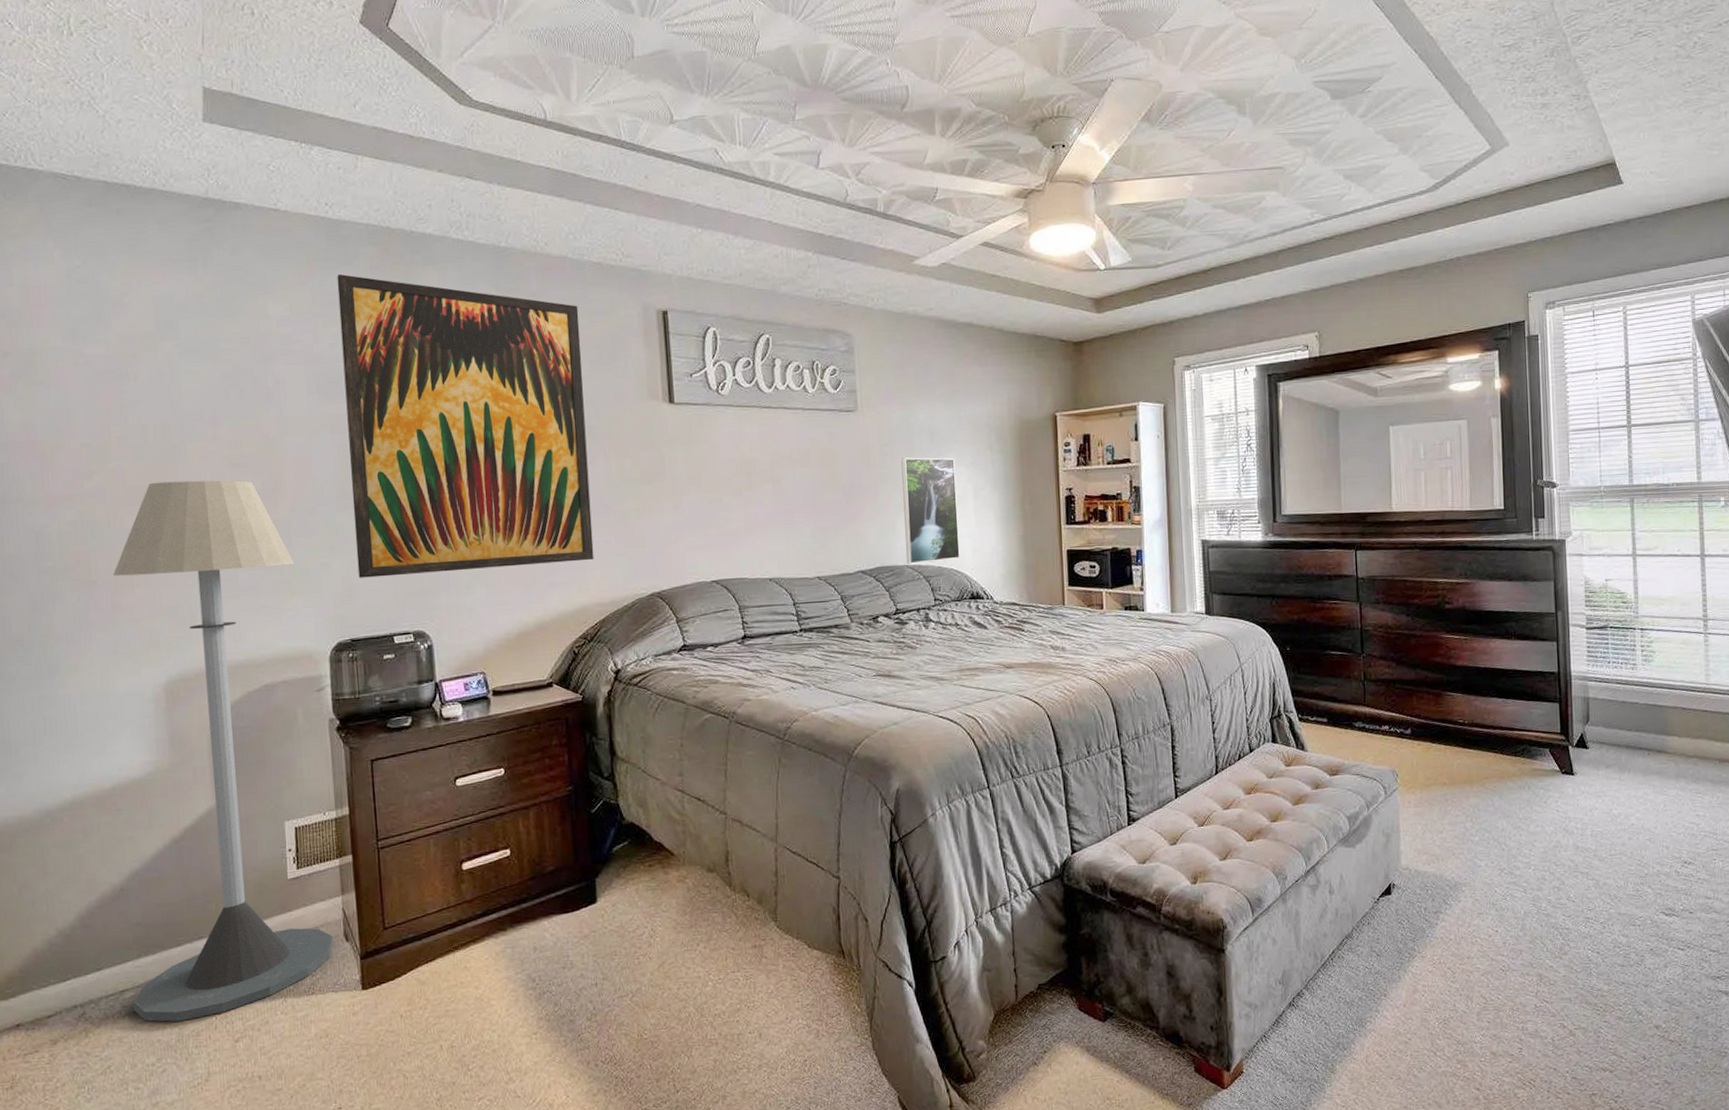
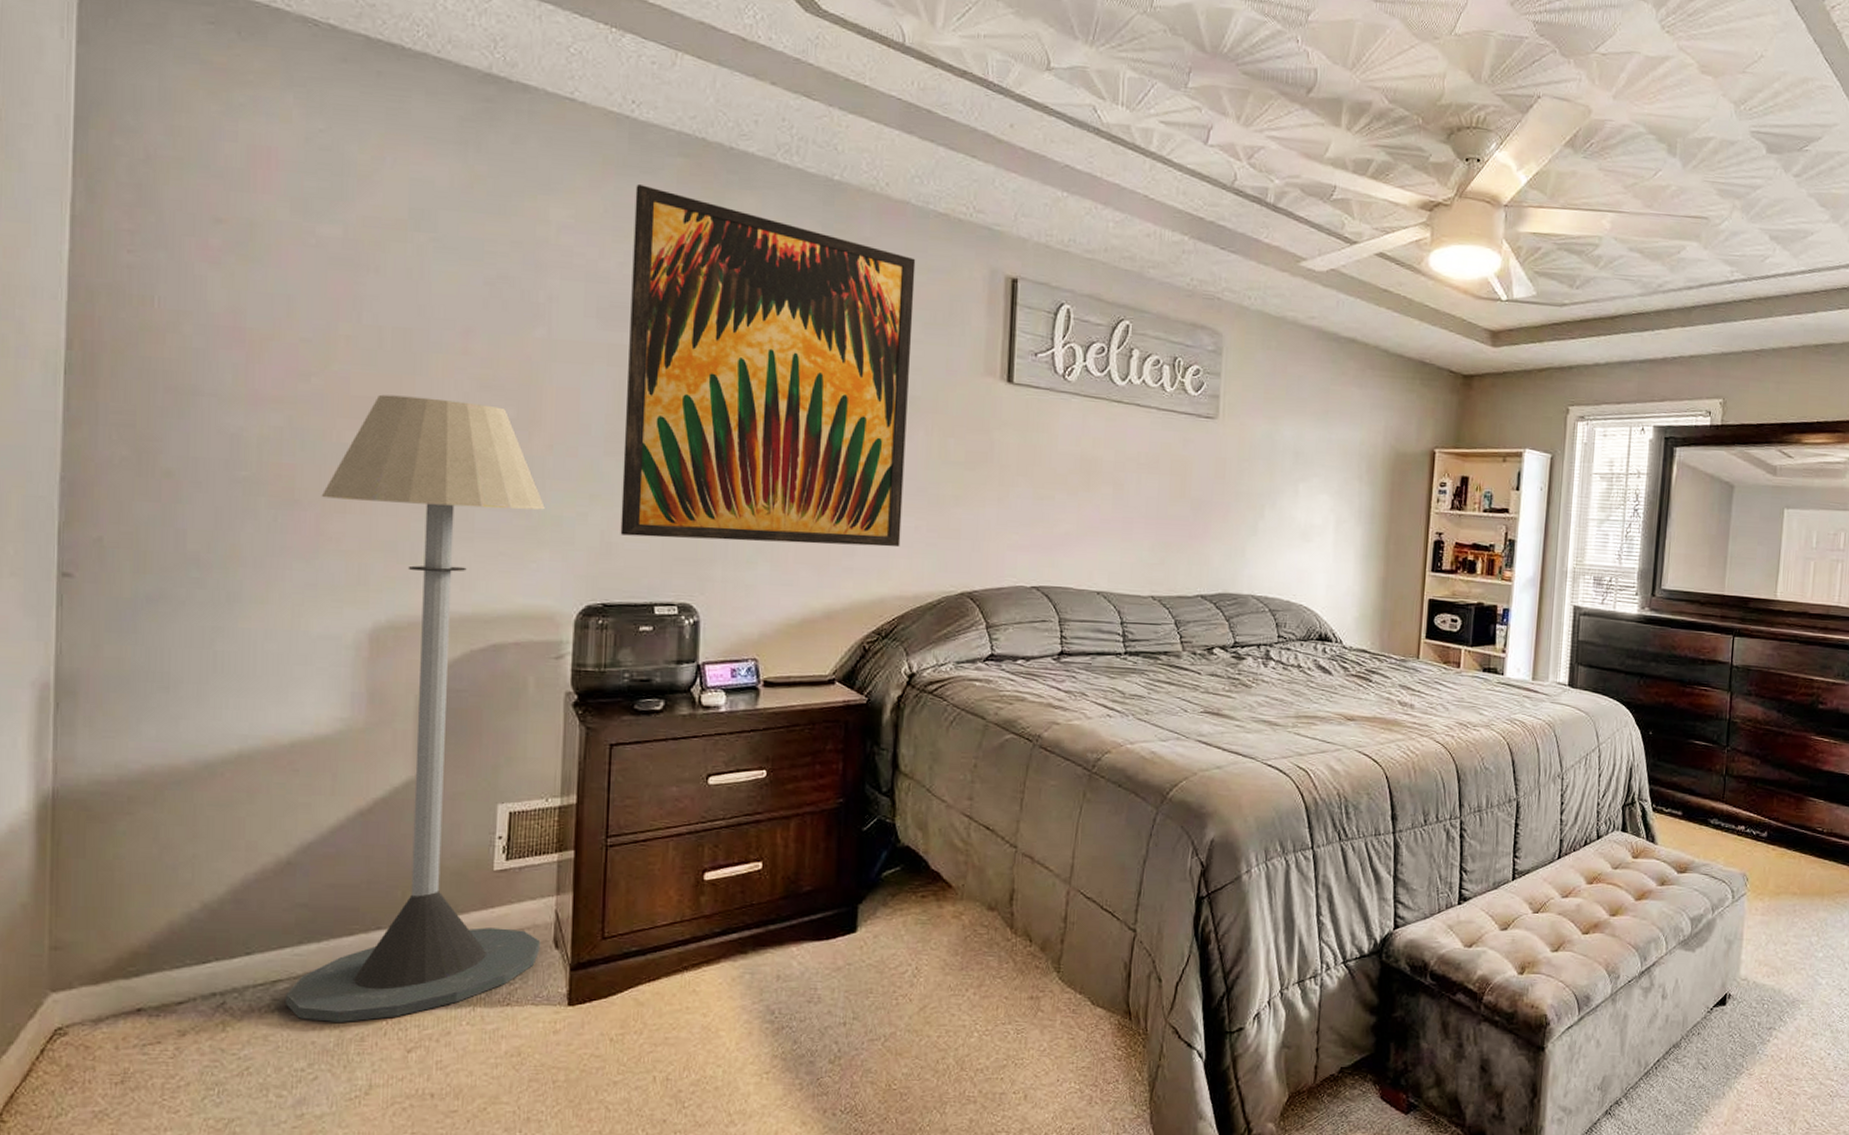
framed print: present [901,457,960,564] -> none [1252,476,1320,595]

